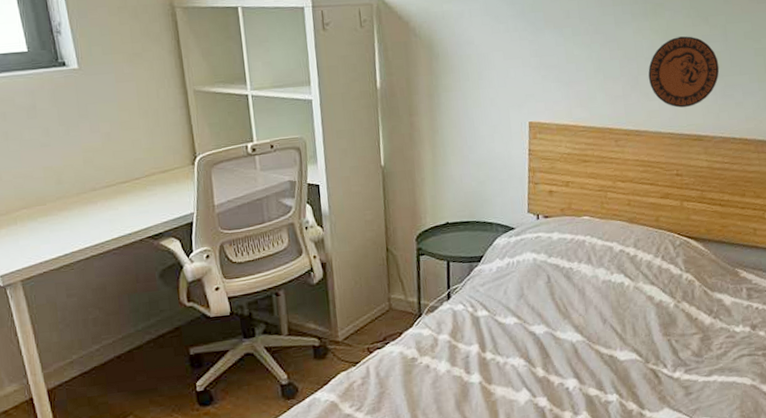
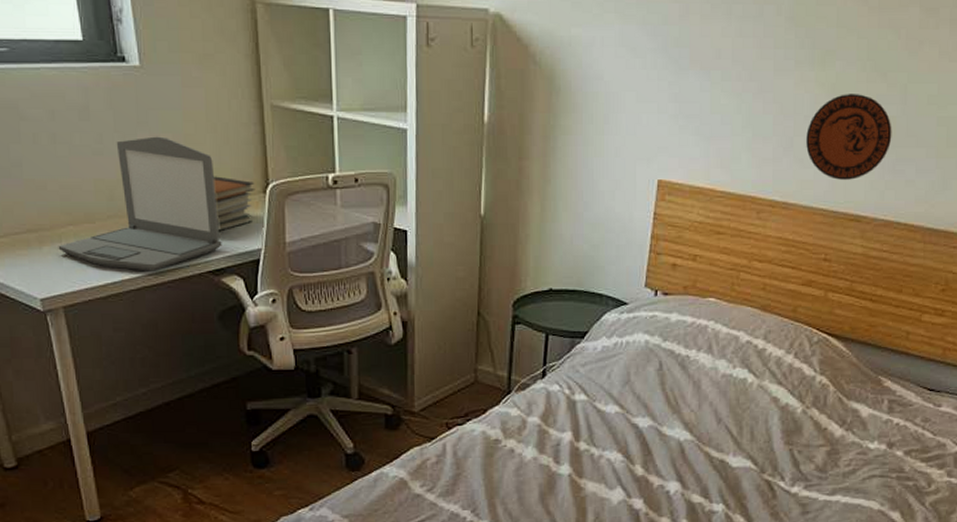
laptop: none [14,125,159,242] -> present [58,136,222,271]
book stack: none [147,154,185,201] -> present [212,176,255,231]

